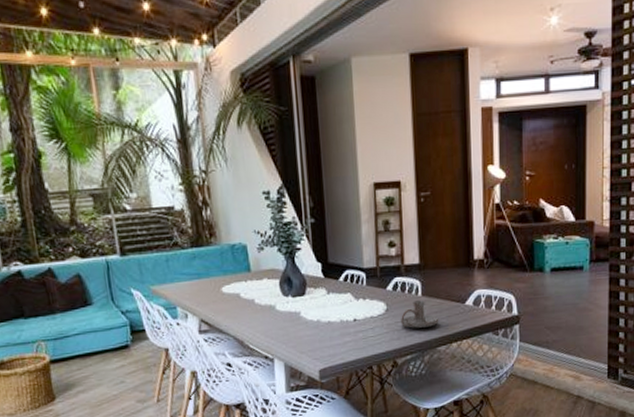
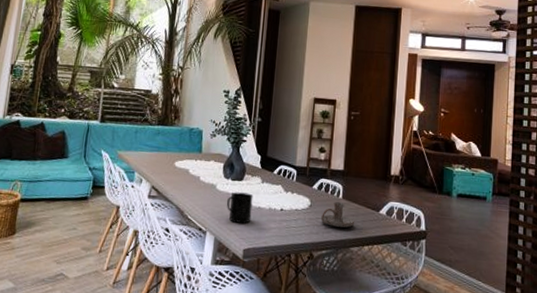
mug: none [290,308,322,343] -> present [226,192,253,224]

